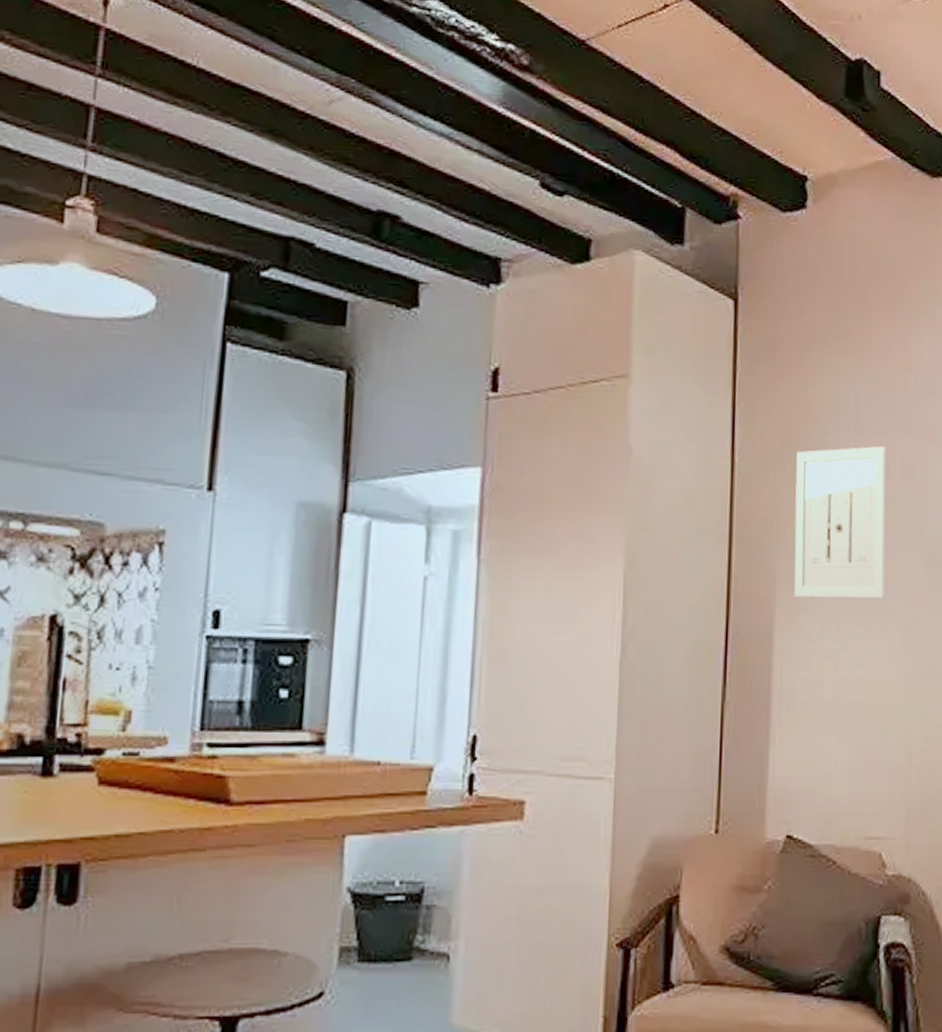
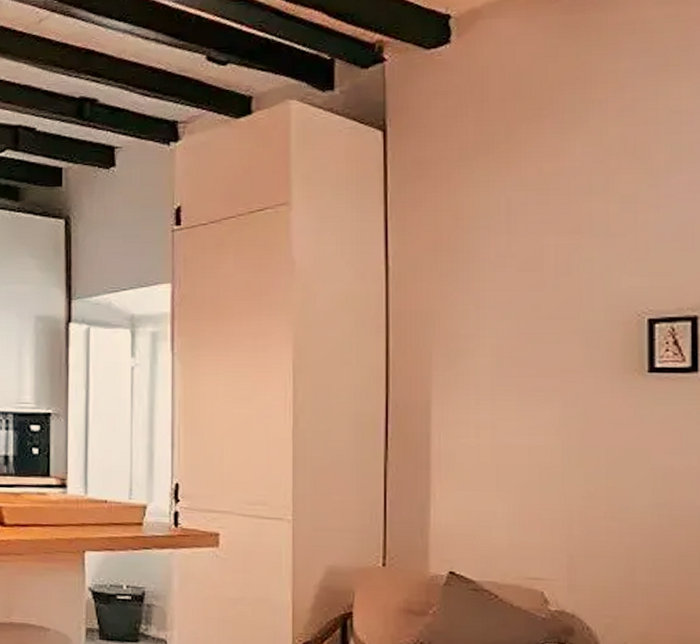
wall art: present [794,446,886,599] -> none [448,243,540,377]

